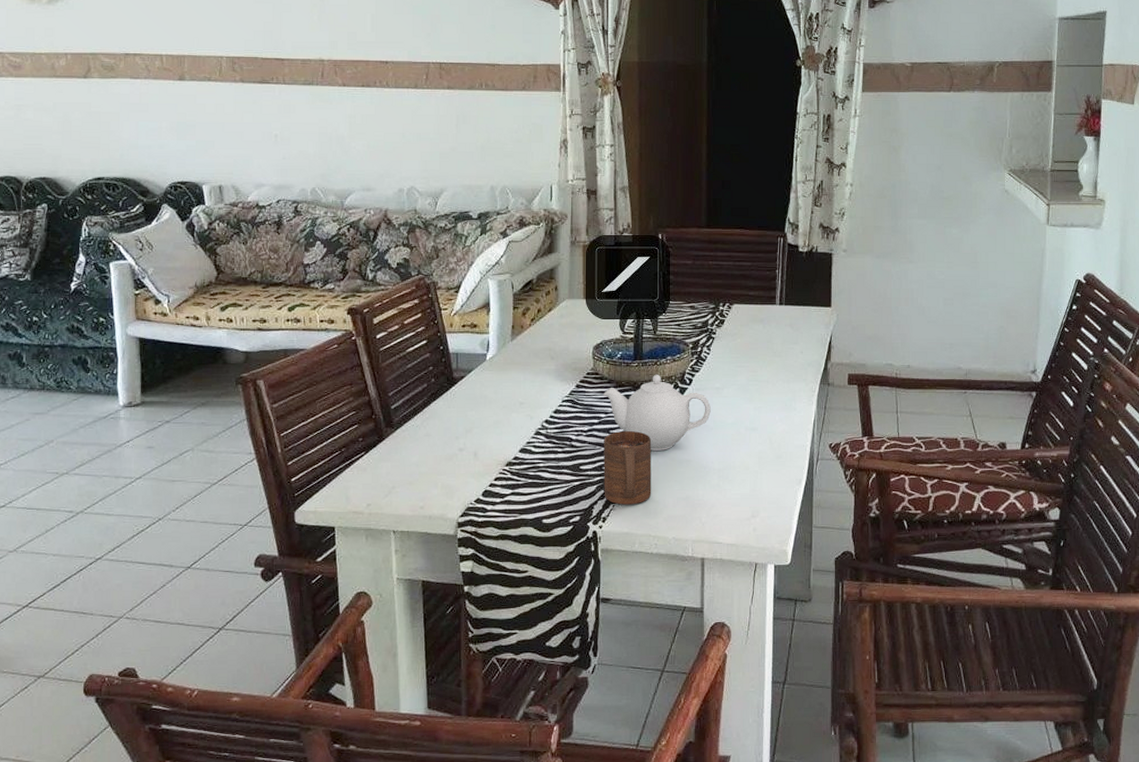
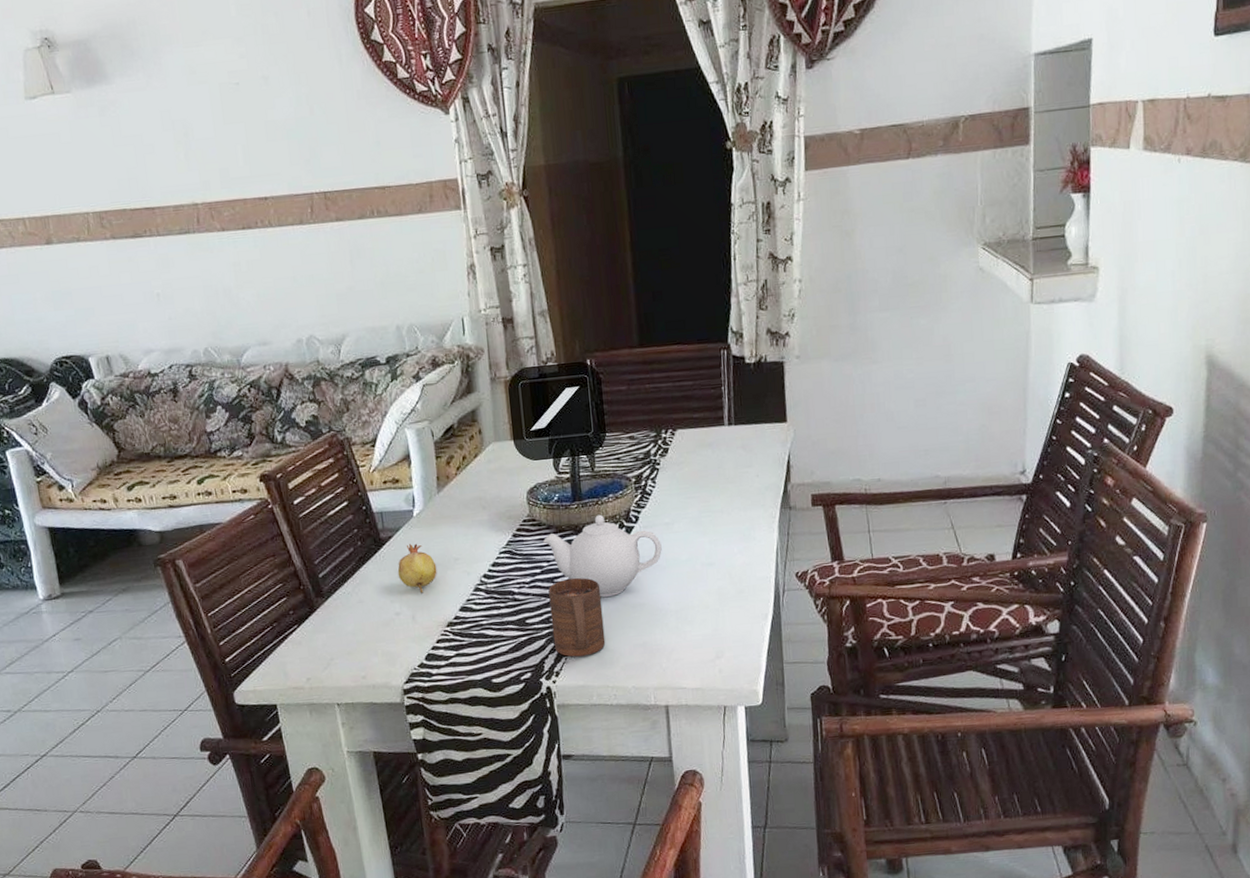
fruit: none [465,385,503,432] -> present [397,543,437,594]

